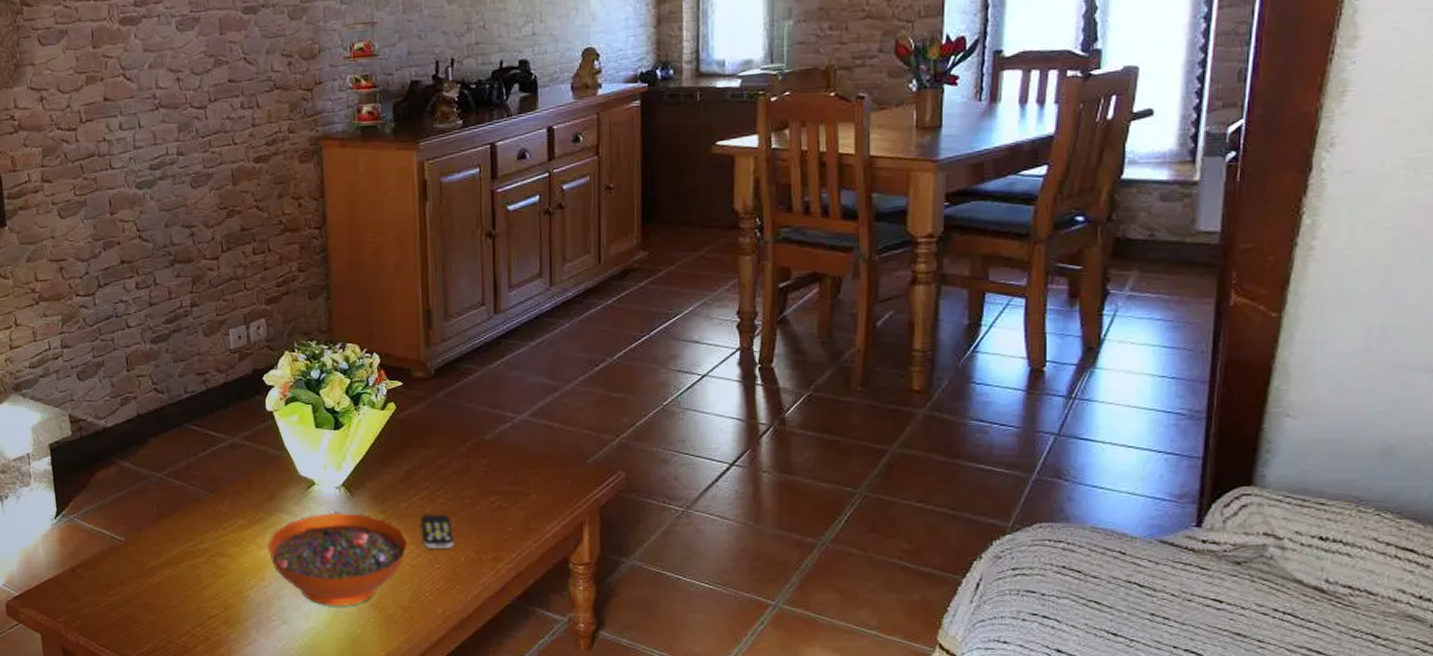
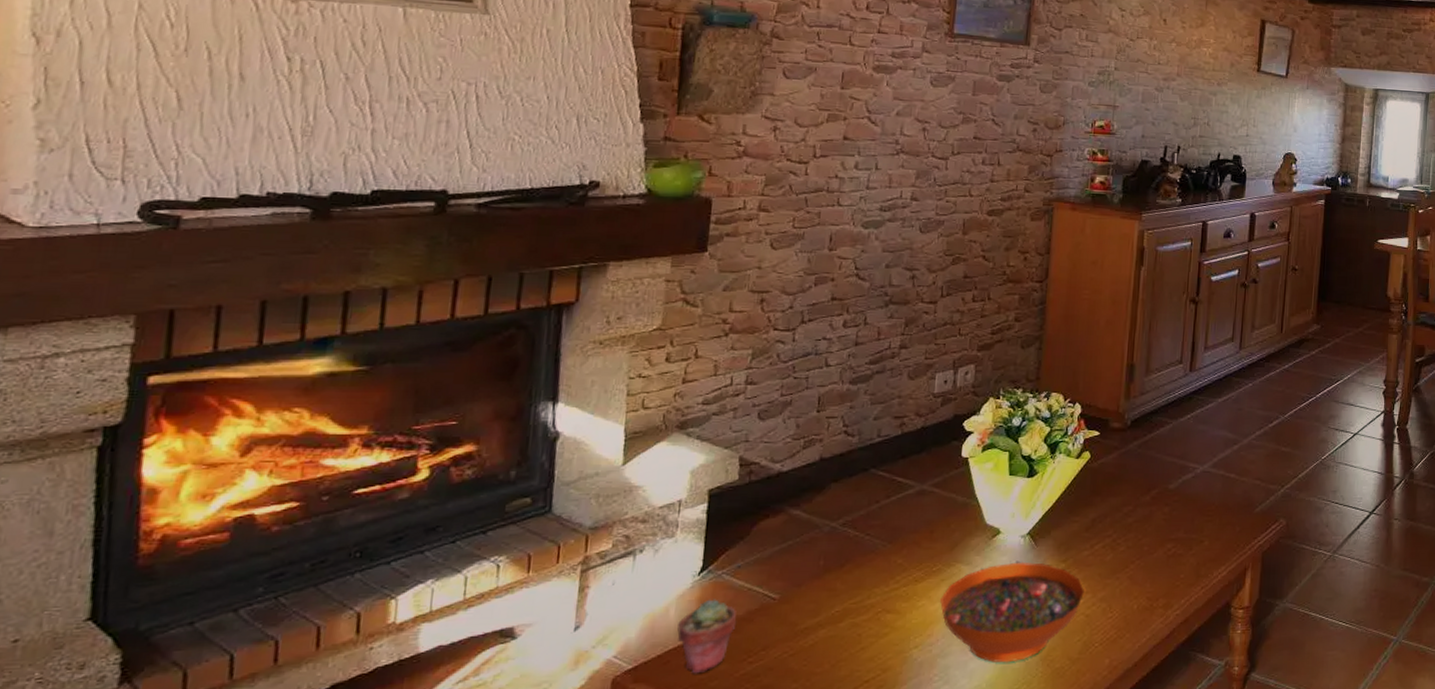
potted succulent: none [47,539,94,603] -> present [677,599,737,674]
remote control: present [421,514,454,550] -> none [1099,562,1129,598]

